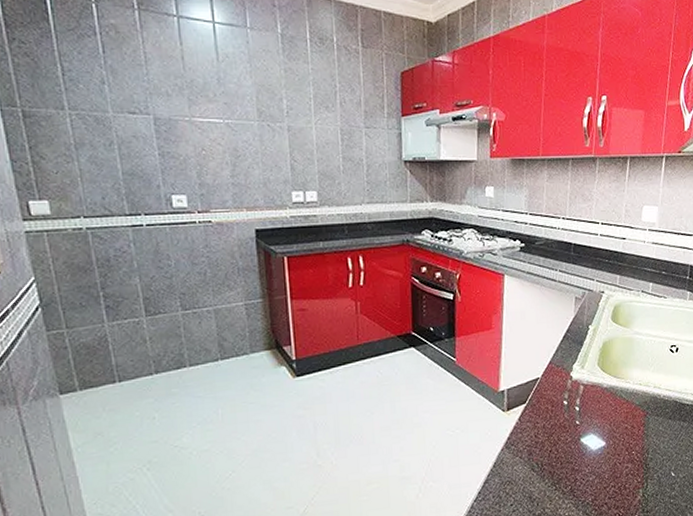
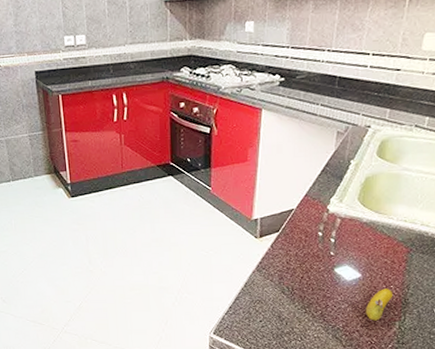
fruit: none [611,455,636,491] -> present [365,288,394,321]

